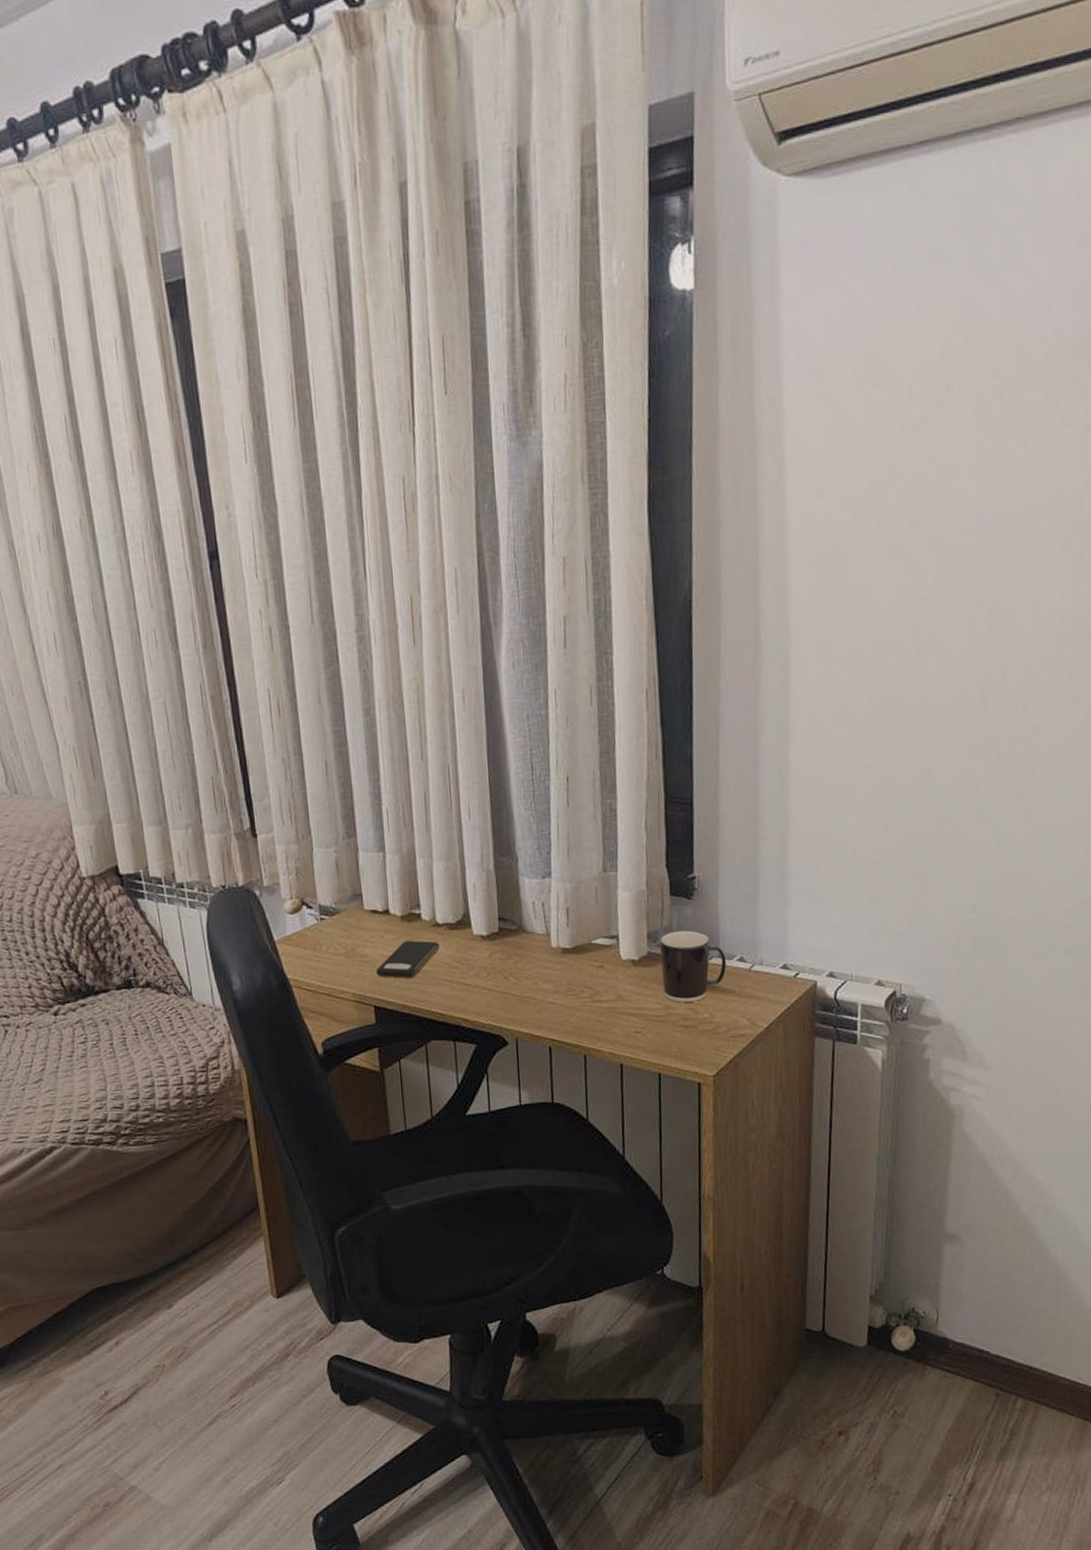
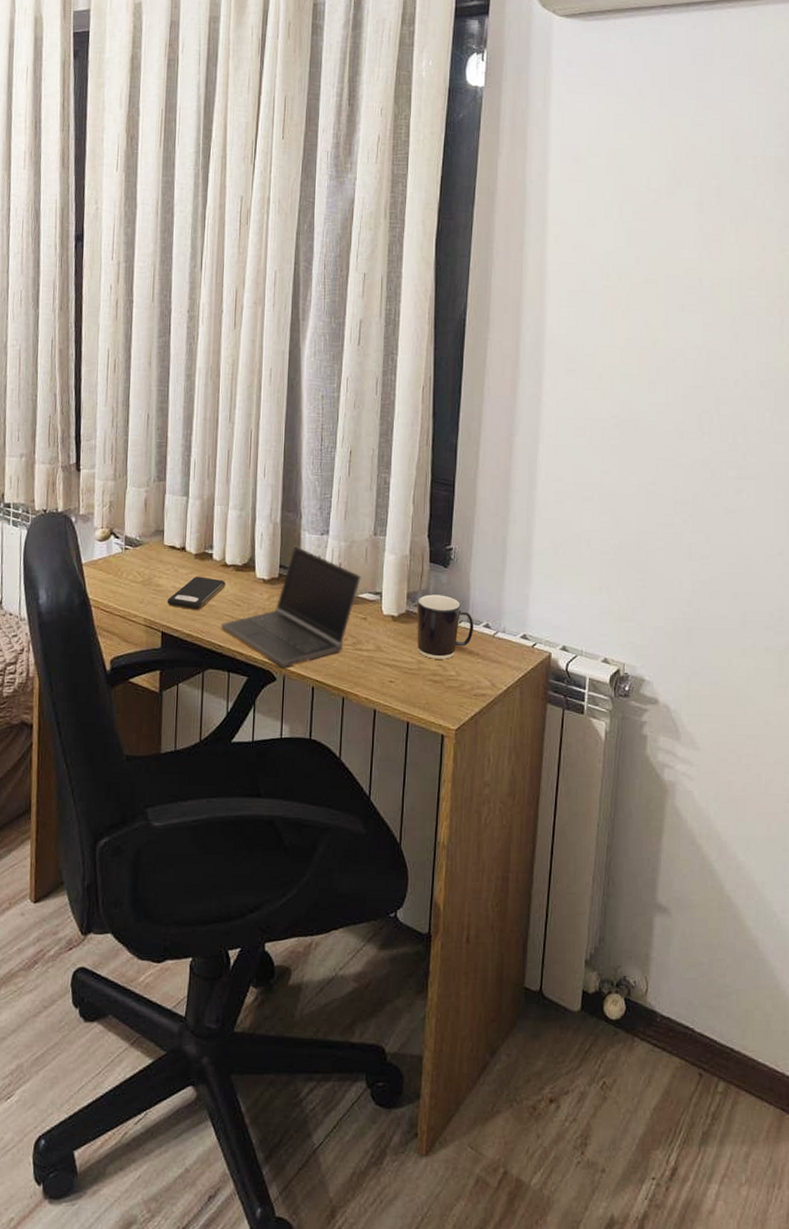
laptop computer: none [439,893,593,1031] -> present [220,545,361,668]

